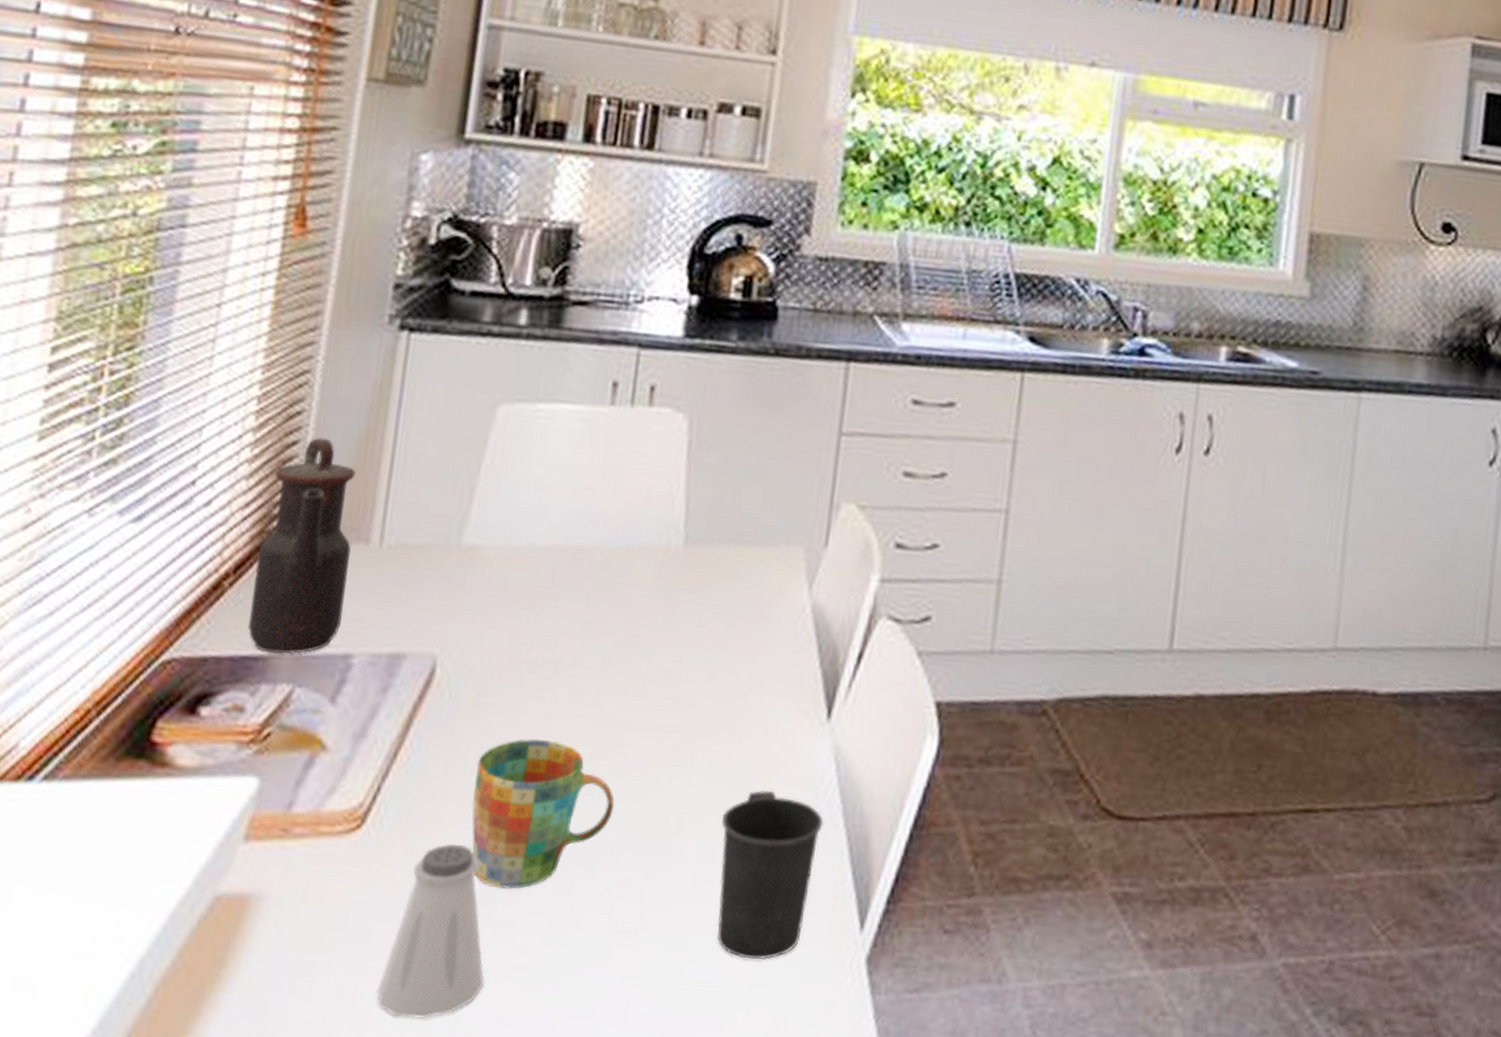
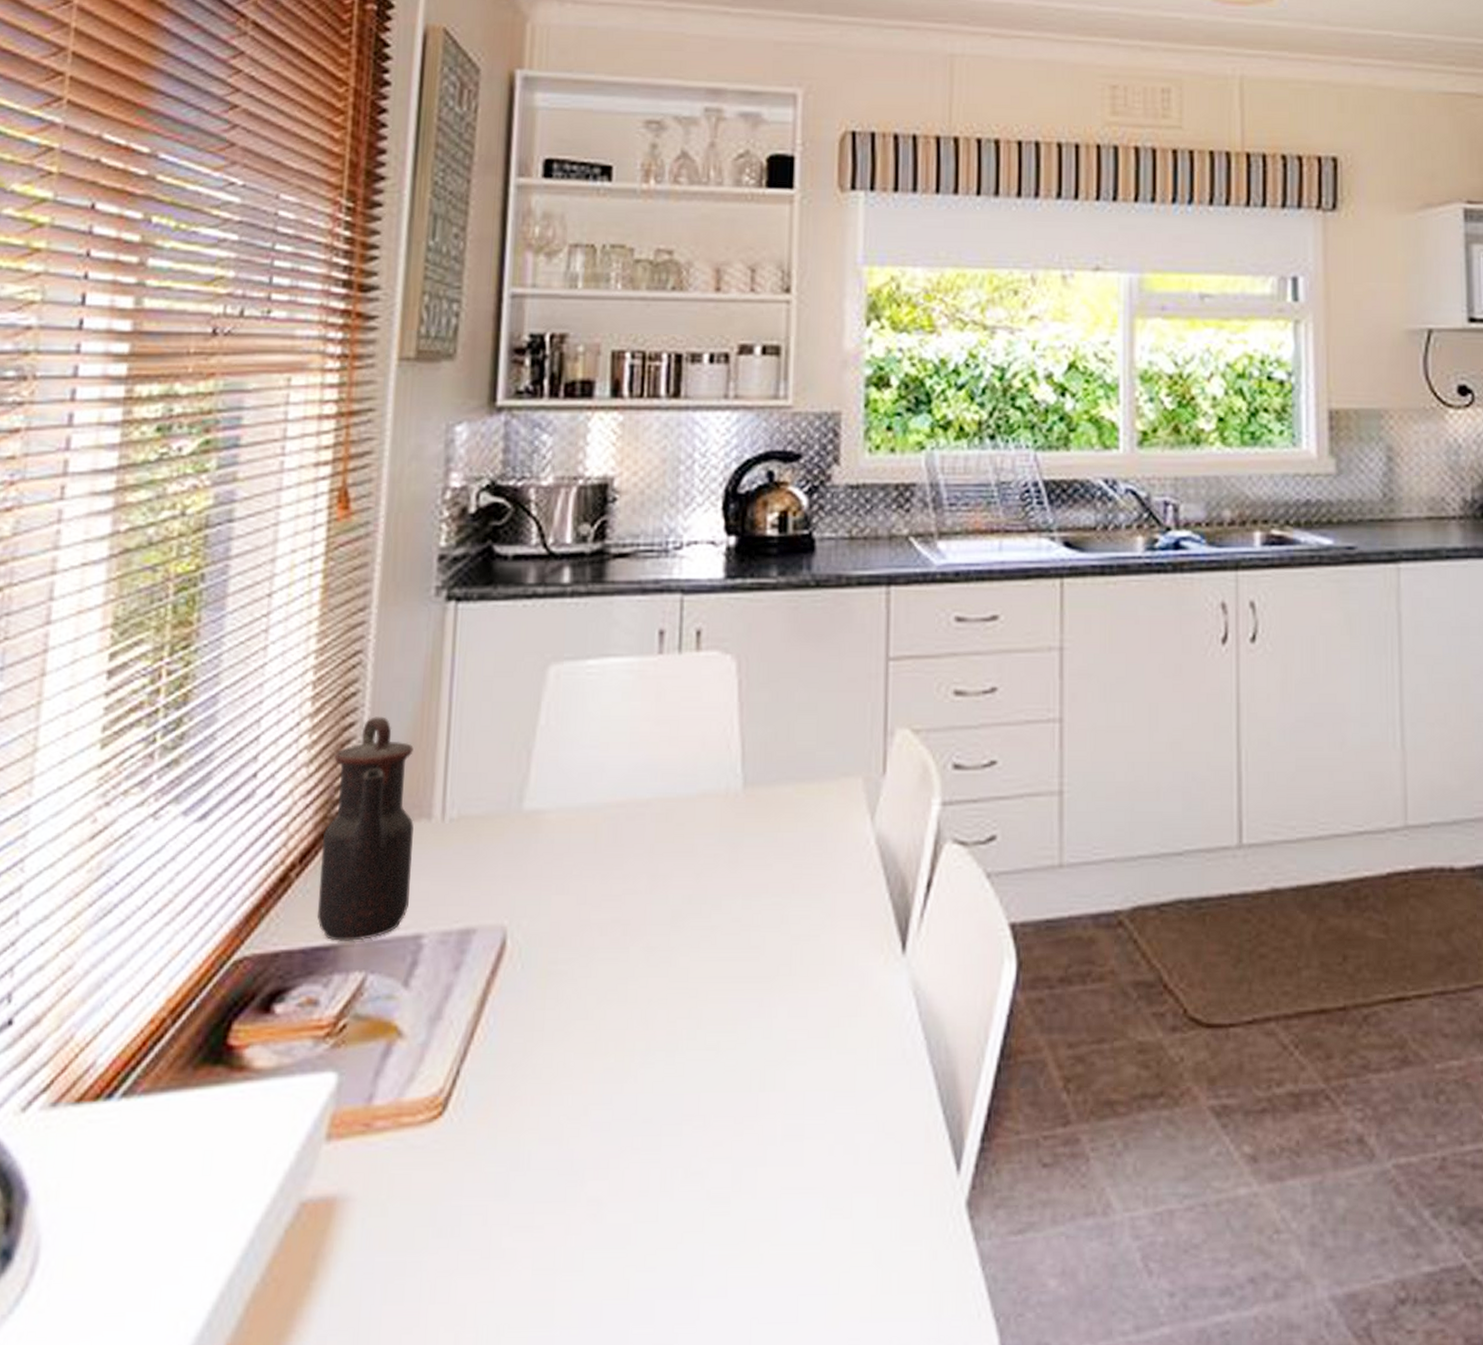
saltshaker: present [377,844,485,1019] -> none [470,1122,579,1313]
mug: present [471,738,615,889] -> none [552,1003,697,1165]
mug: present [716,789,824,960] -> none [805,1033,909,1215]

